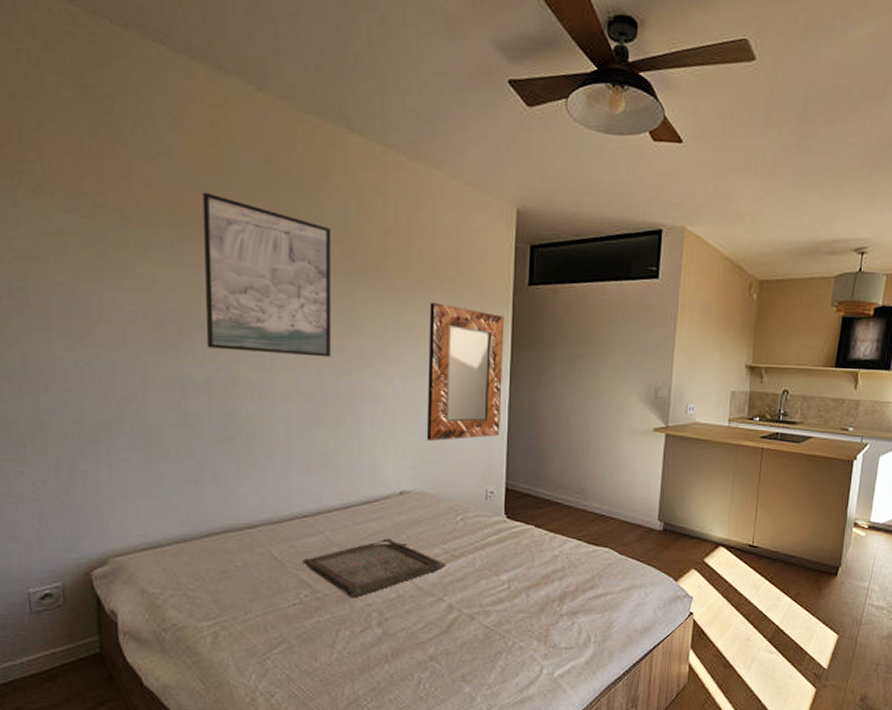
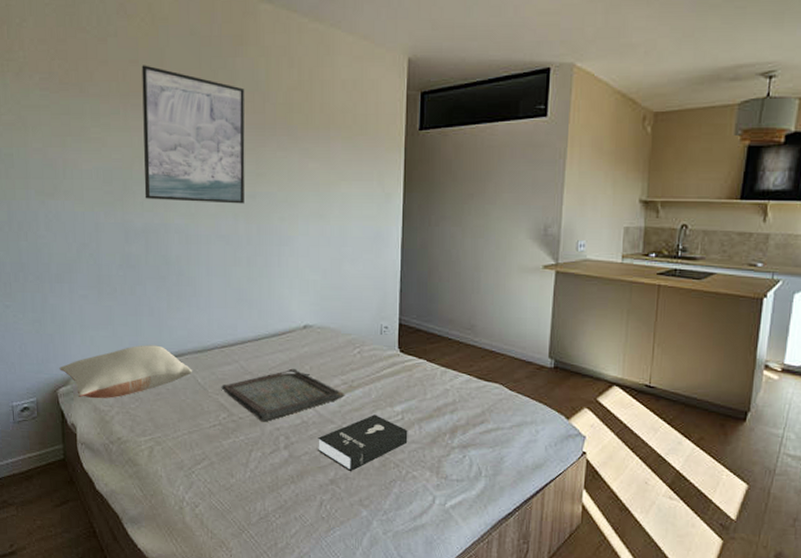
pillow: none [93,516,267,580] -> present [59,345,192,399]
booklet: none [416,585,515,645] -> present [318,414,408,471]
home mirror: present [426,302,505,441] -> none [326,150,397,279]

